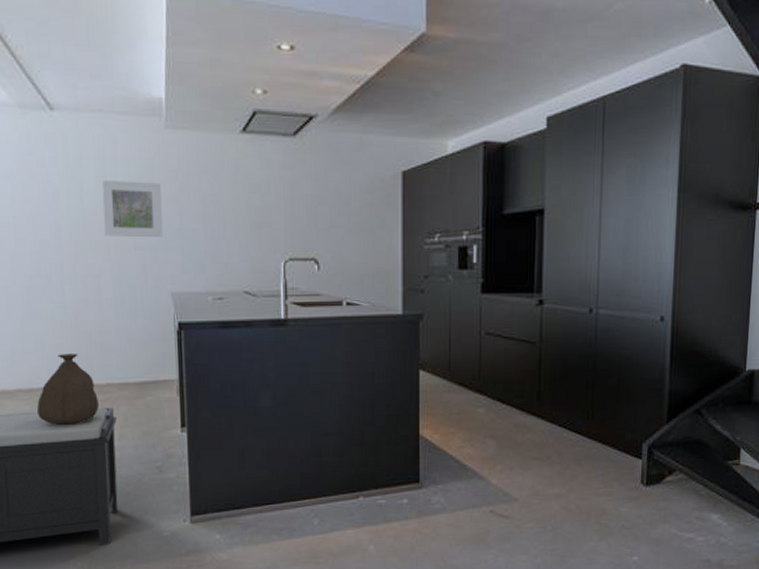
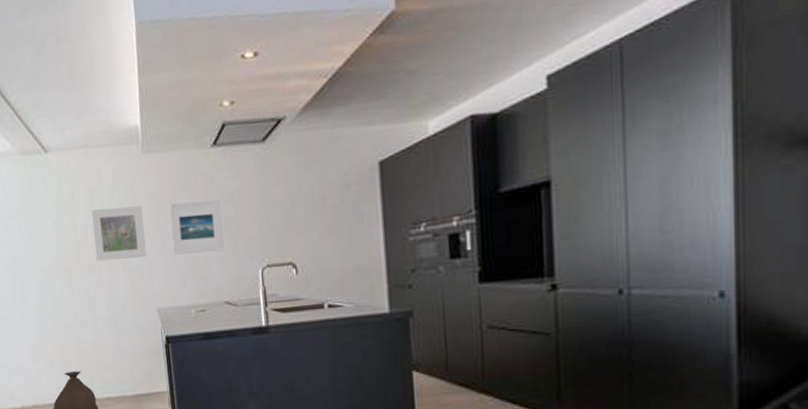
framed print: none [192,184,247,240] -> present [169,200,224,255]

